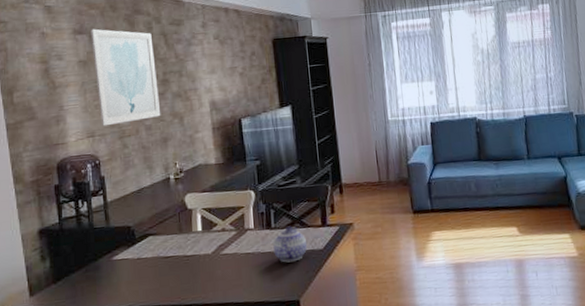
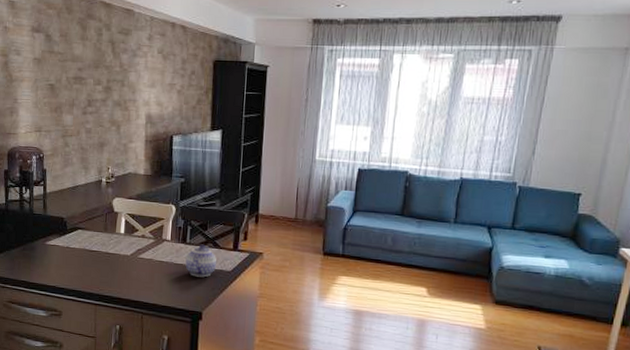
wall art: present [90,28,161,127] -> none [46,28,101,124]

